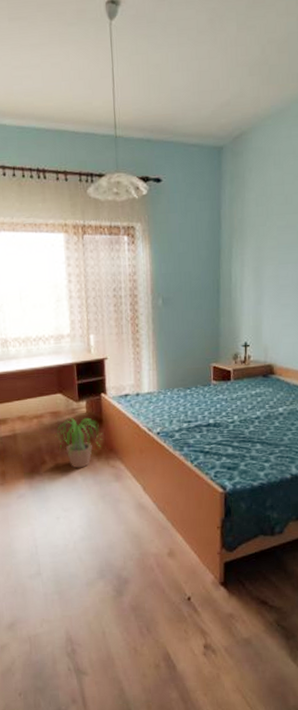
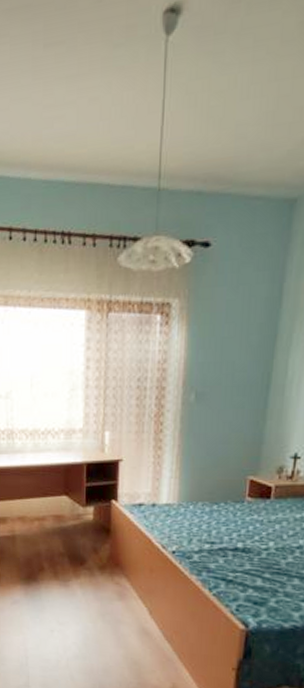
potted plant: present [56,417,103,469] -> none [57,523,110,581]

